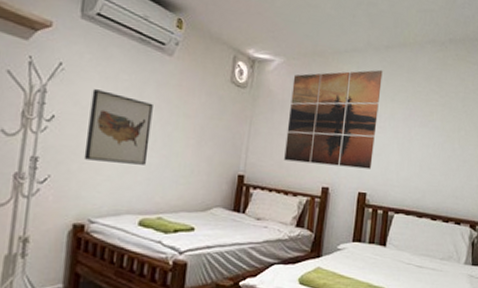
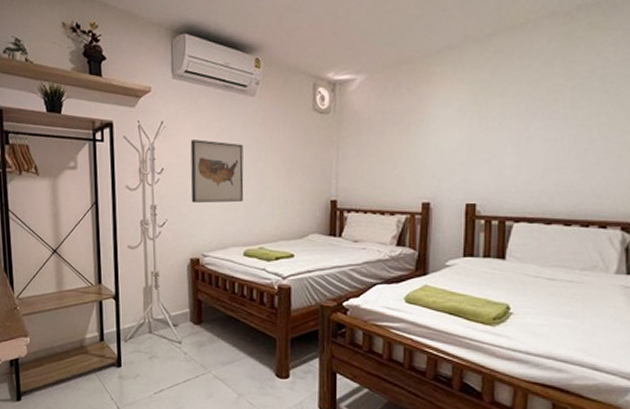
wall art: present [284,69,383,169] -> none [377,63,486,180]

